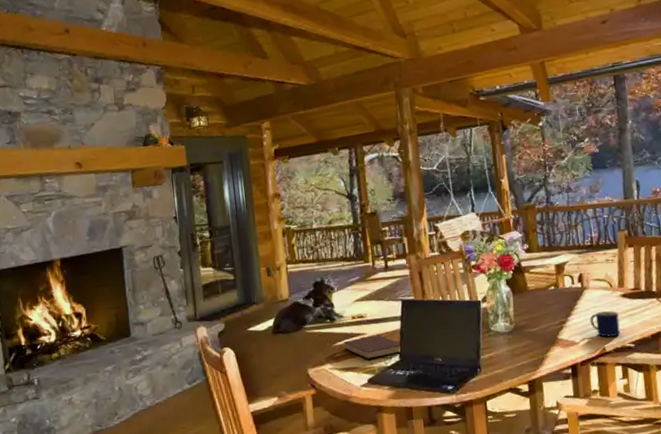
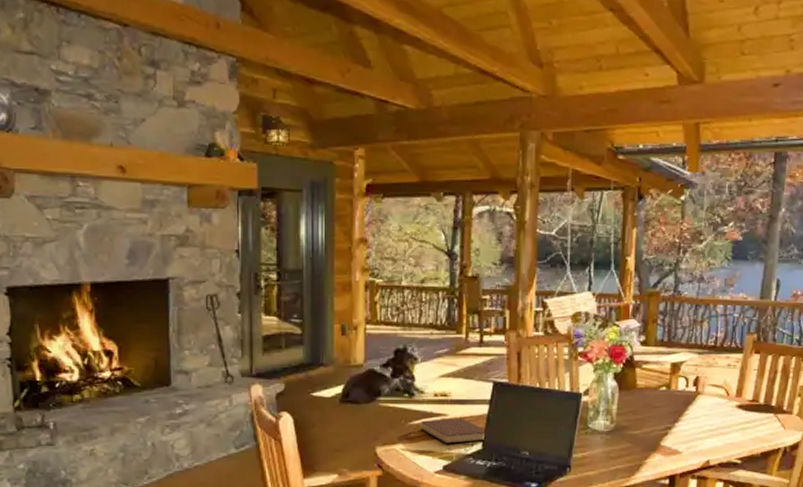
mug: present [590,310,620,337] -> none [698,420,730,450]

